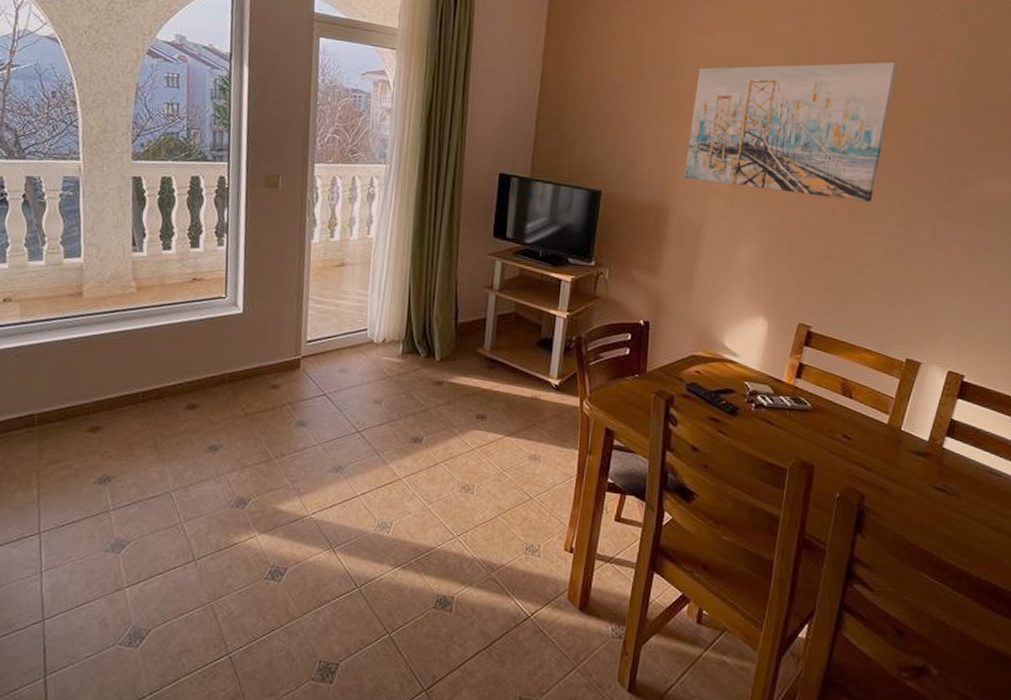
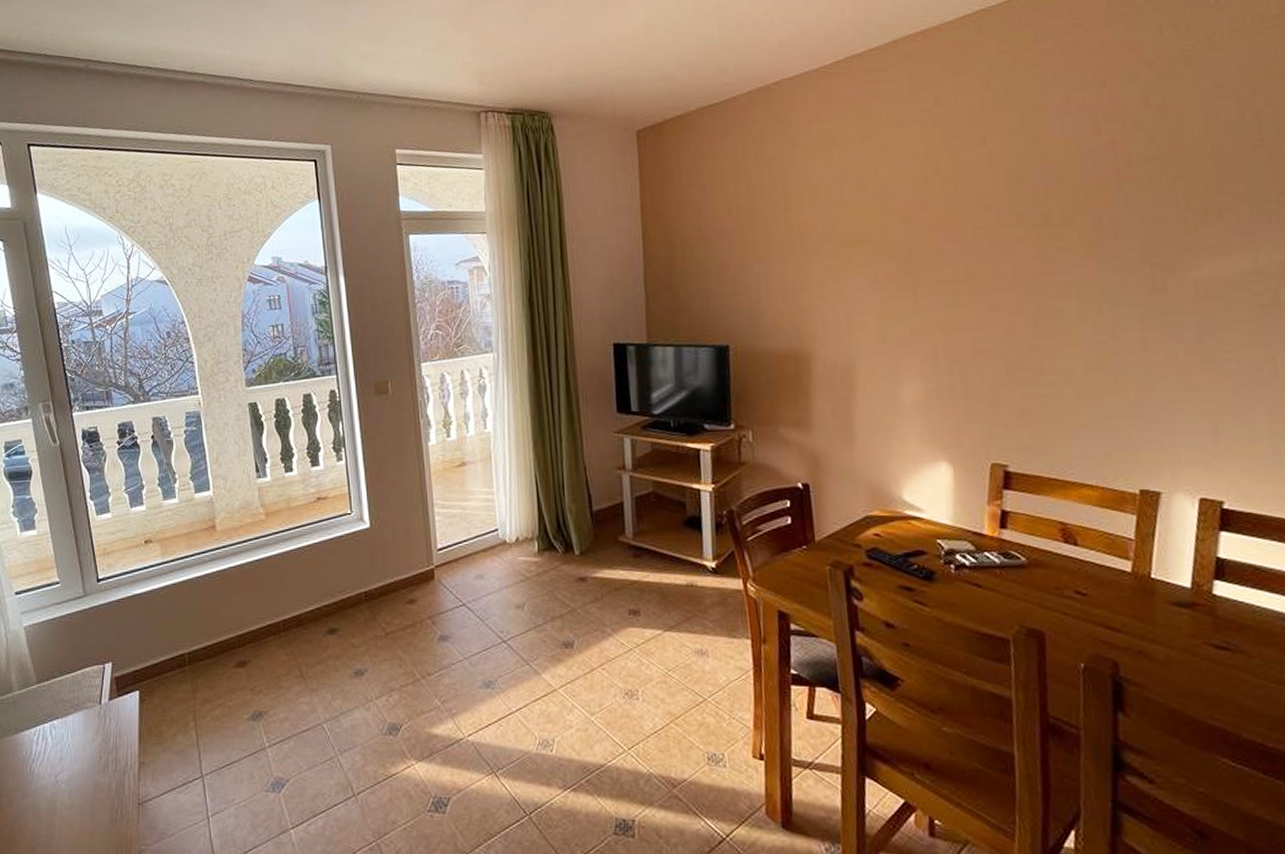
wall art: present [684,62,898,203] -> none [817,145,1058,317]

